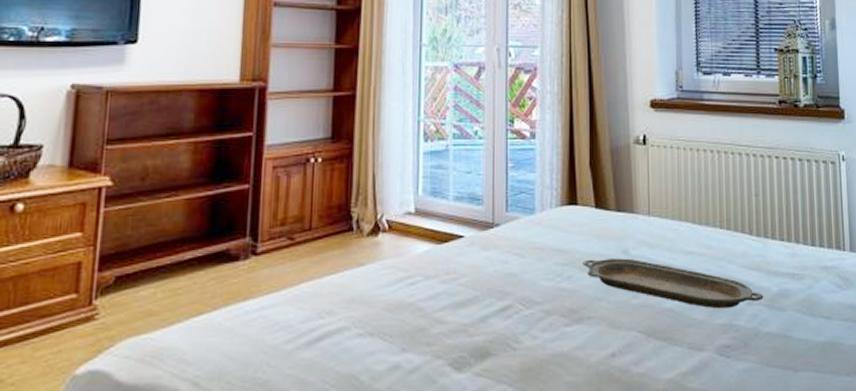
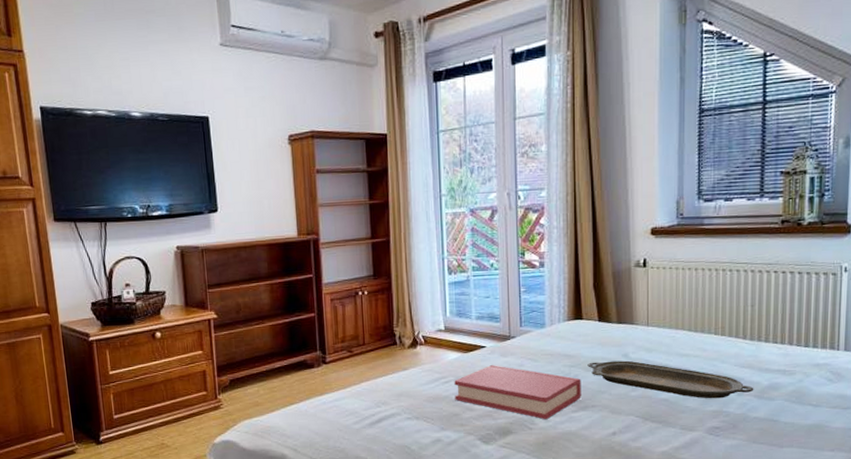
hardback book: none [422,261,575,337] -> present [454,365,581,420]

